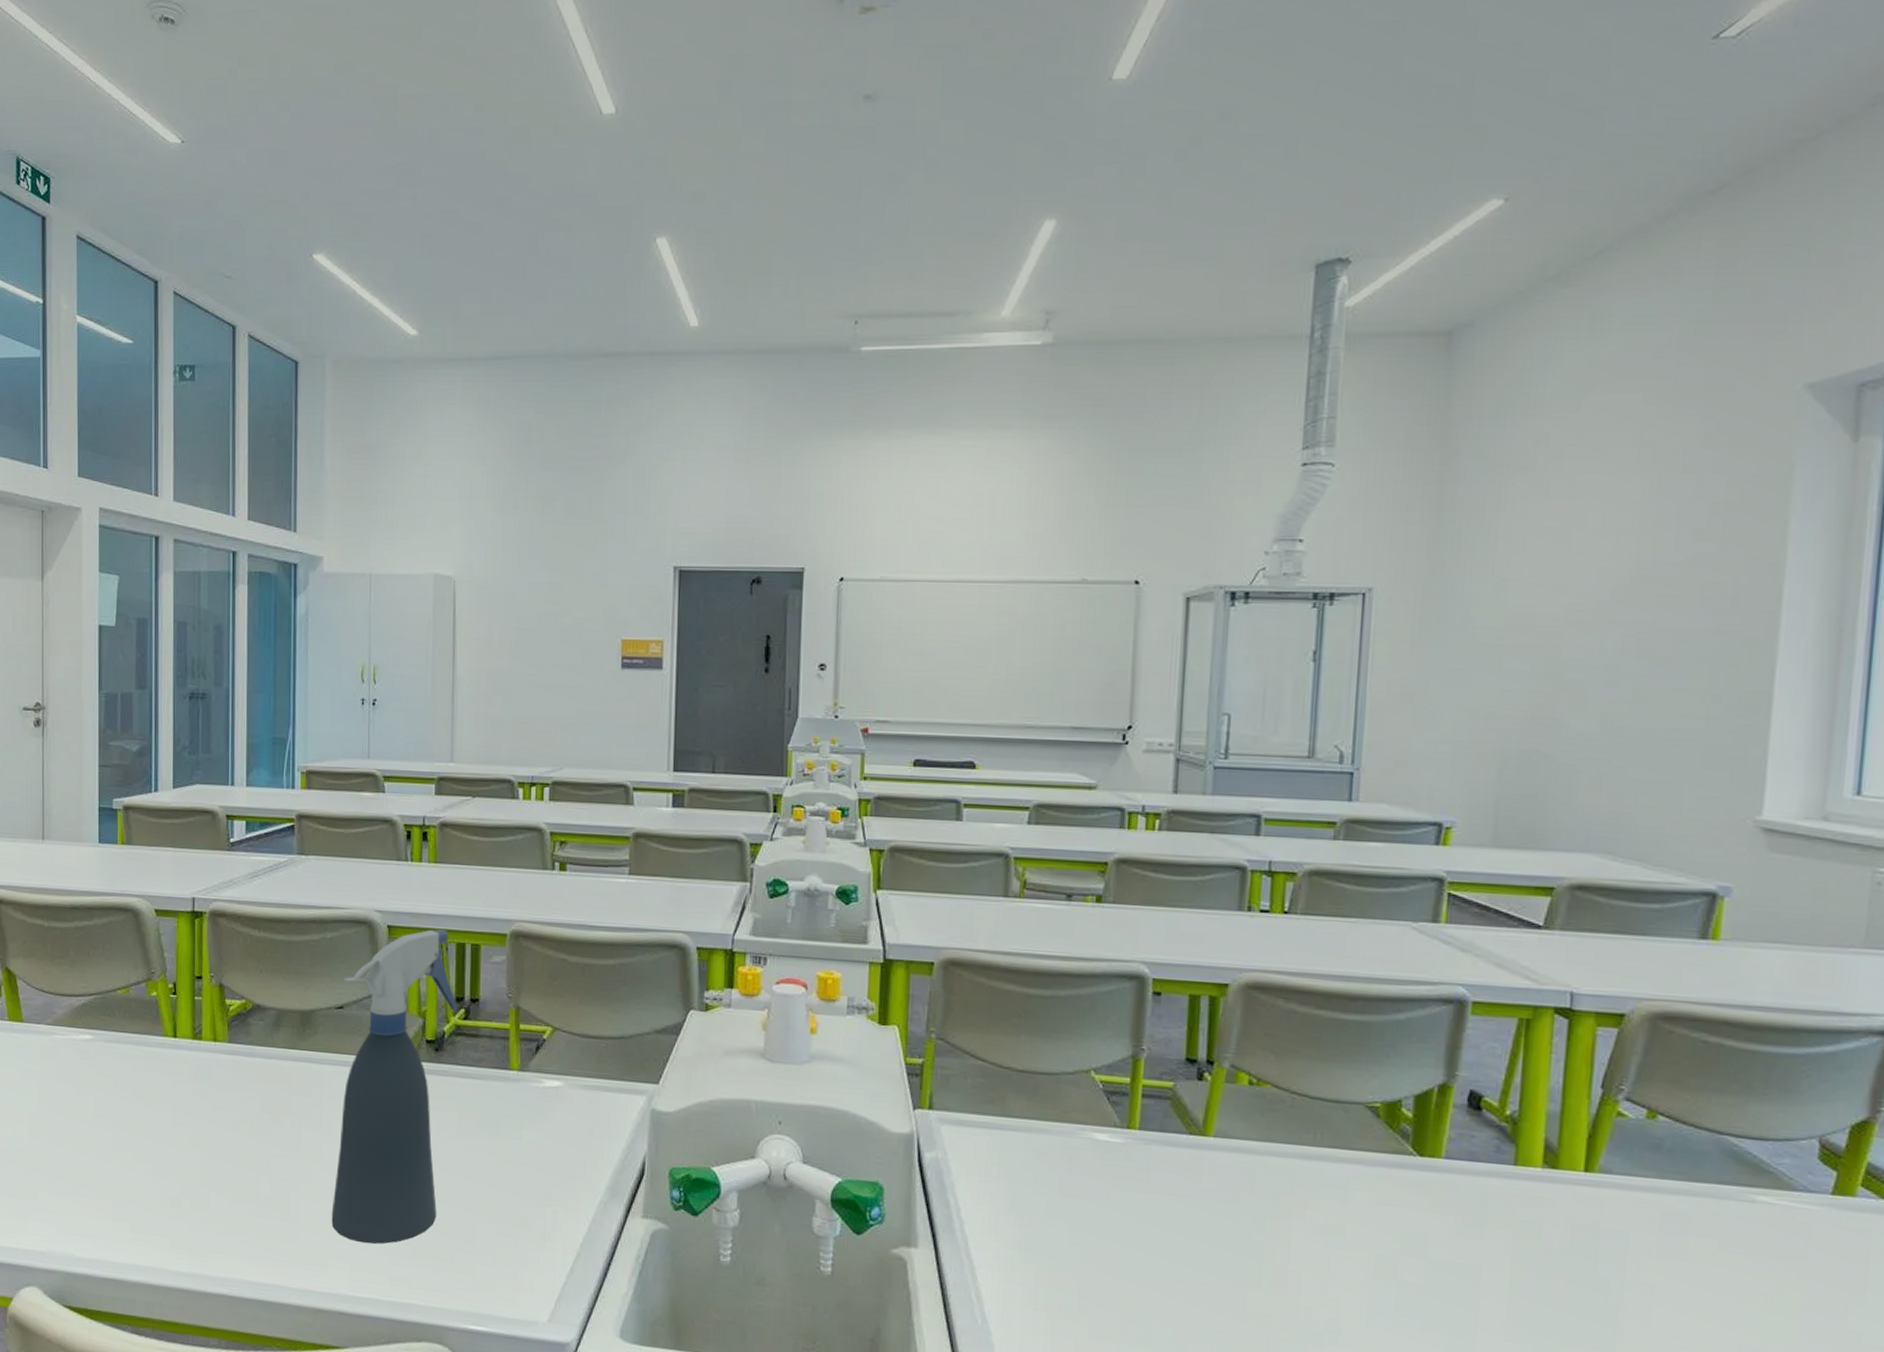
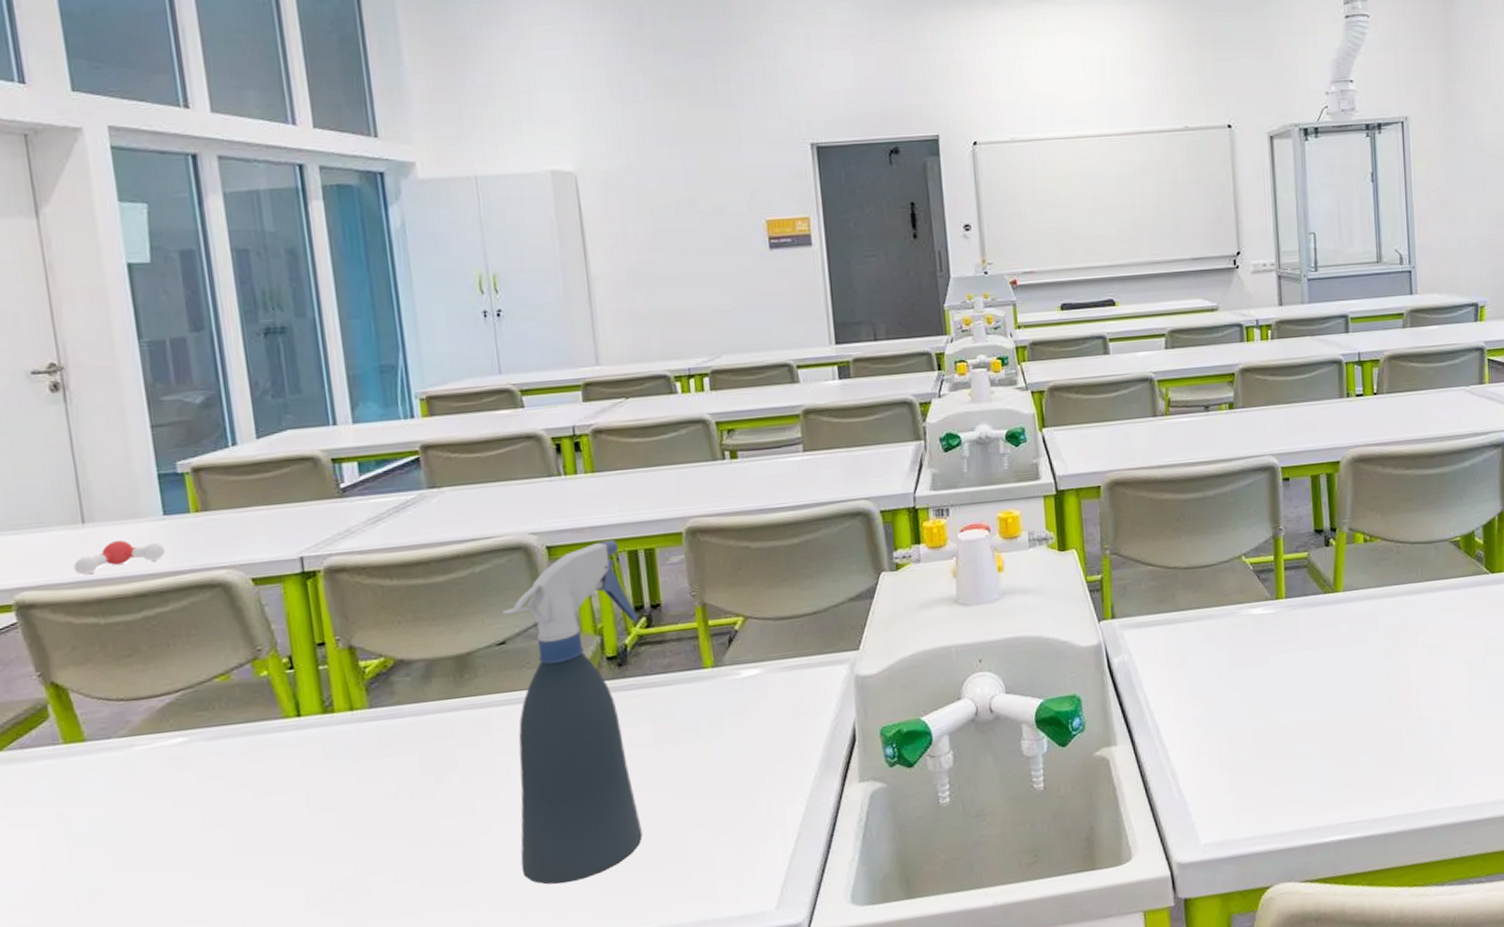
molecular model: none [32,858,97,883] -> present [73,540,166,575]

